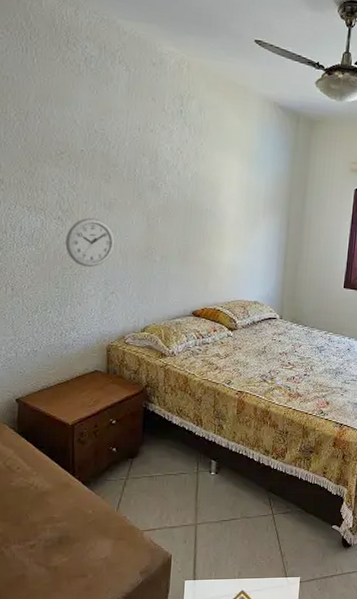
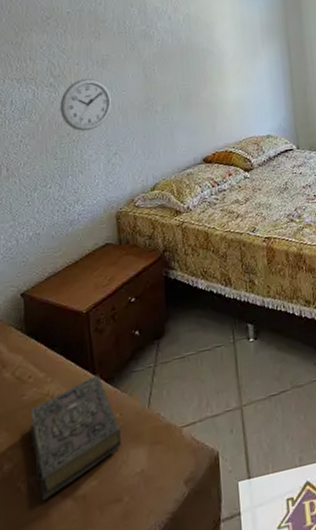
book: none [13,477,91,565] -> present [29,375,121,501]

